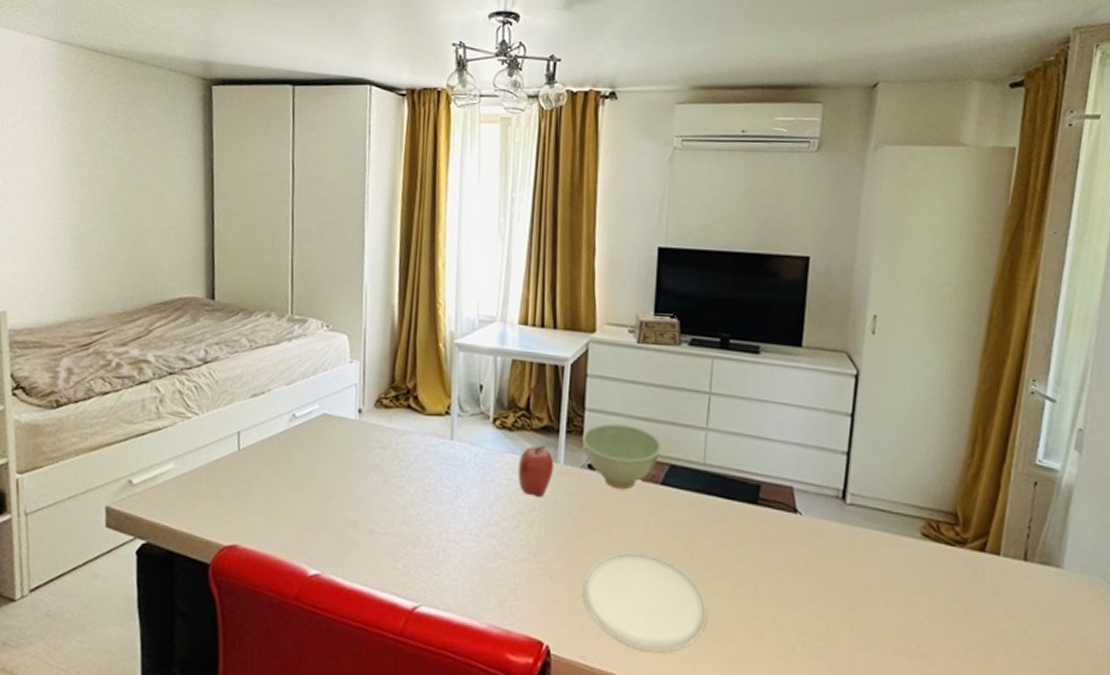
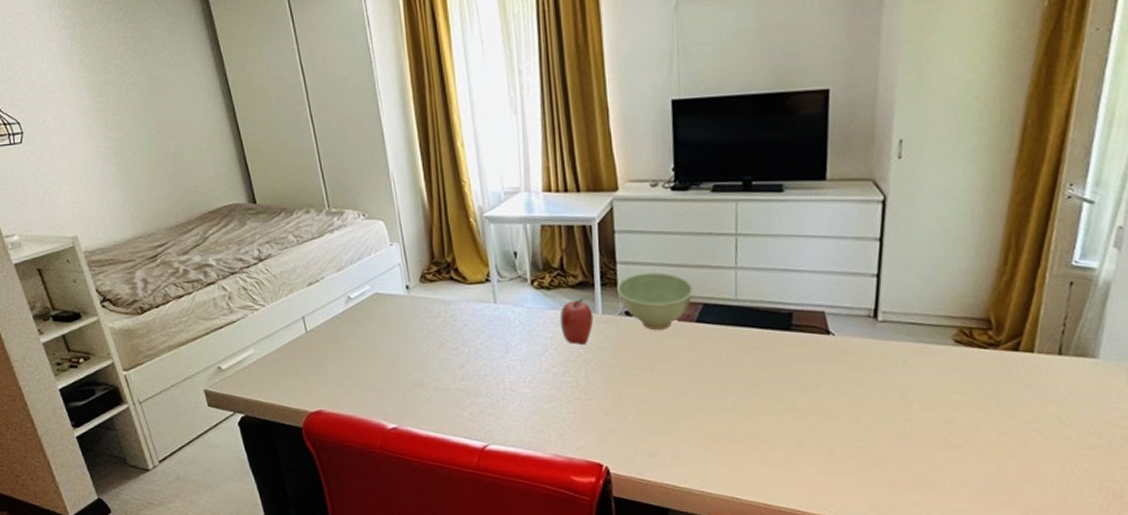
plate: present [583,551,707,653] -> none [633,382,750,464]
decorative box: present [632,313,682,346] -> none [654,164,704,196]

